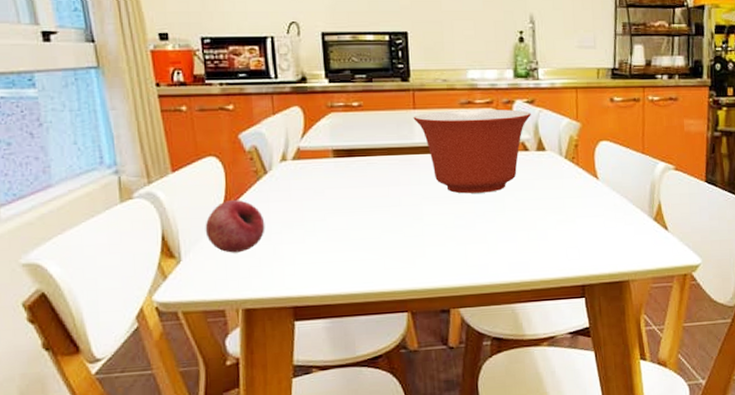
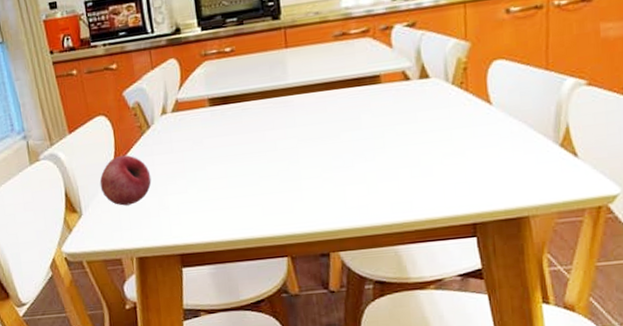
mixing bowl: present [413,109,531,194] -> none [286,35,412,133]

